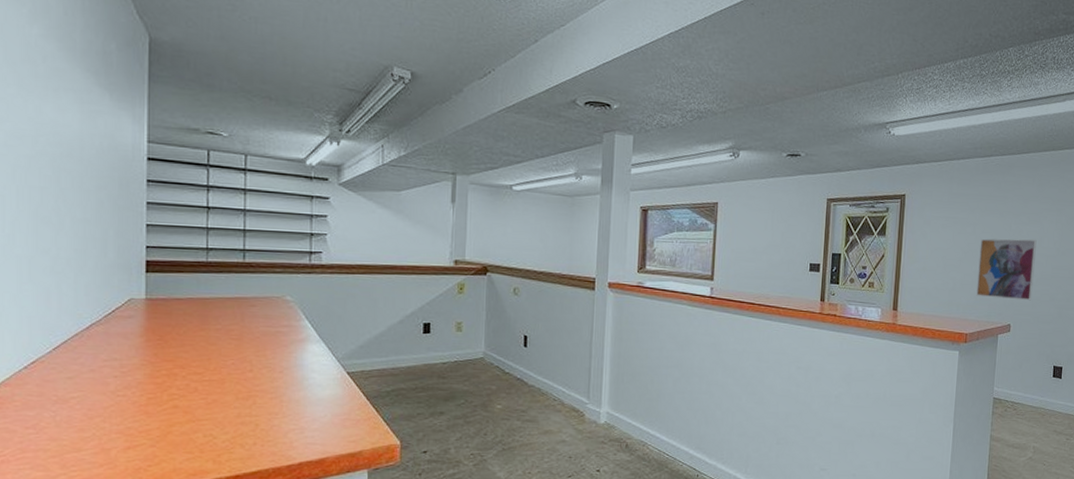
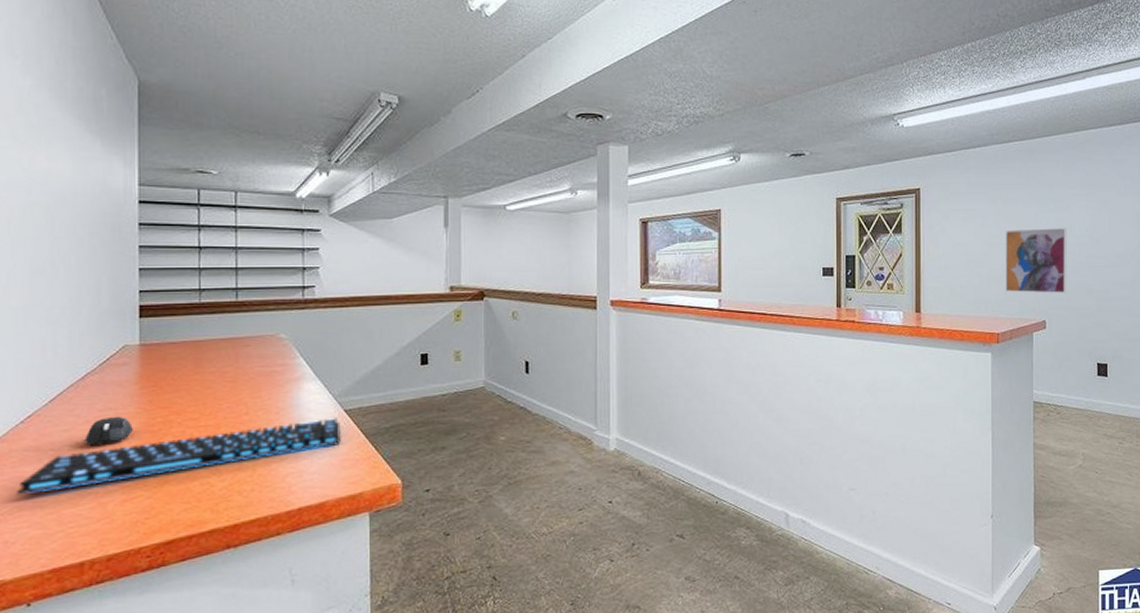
keyboard: none [19,379,344,438] -> present [17,418,342,495]
mouse: none [89,366,137,394] -> present [85,416,133,445]

